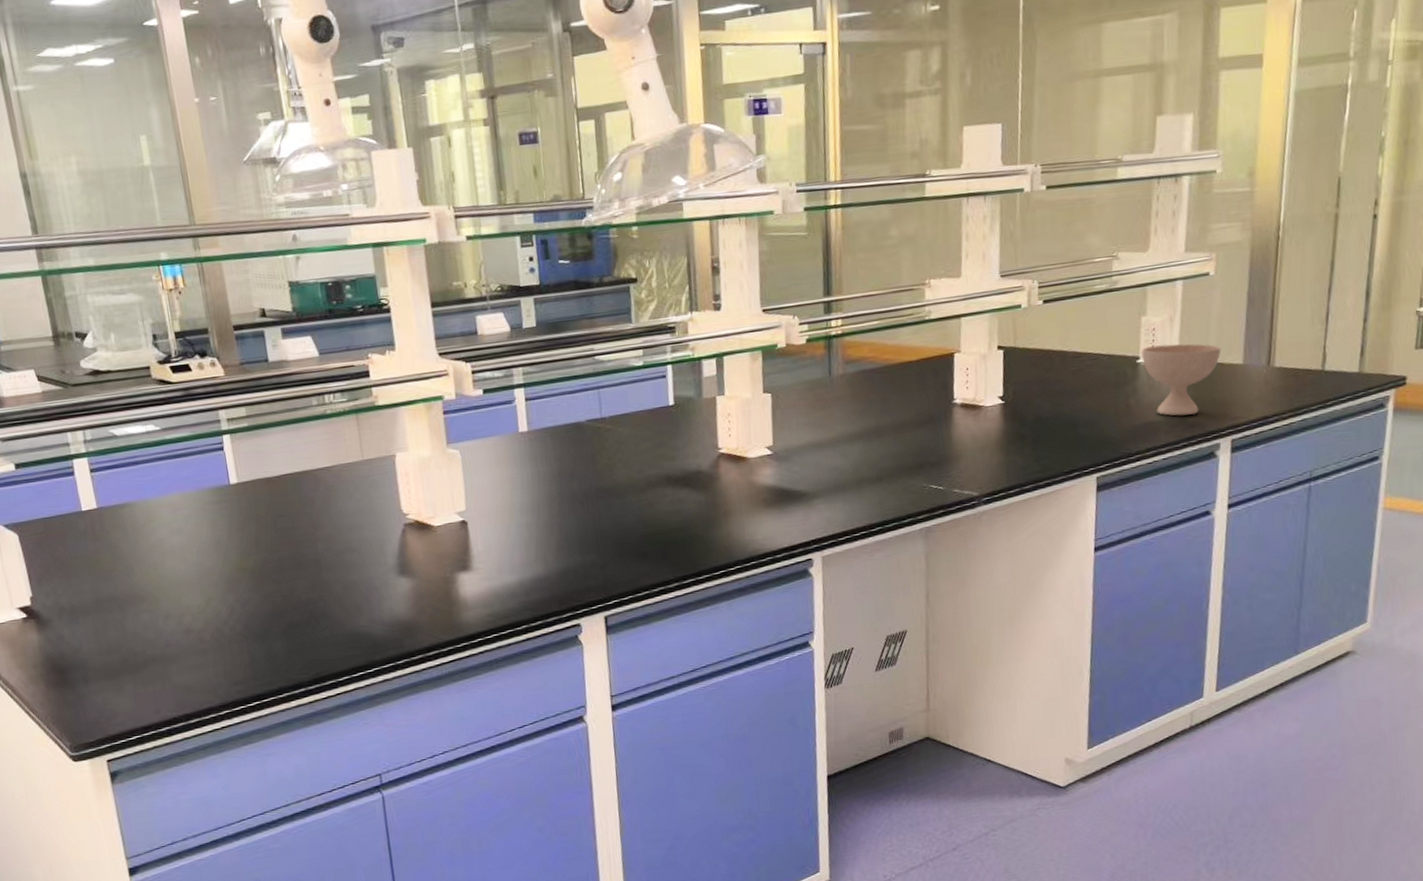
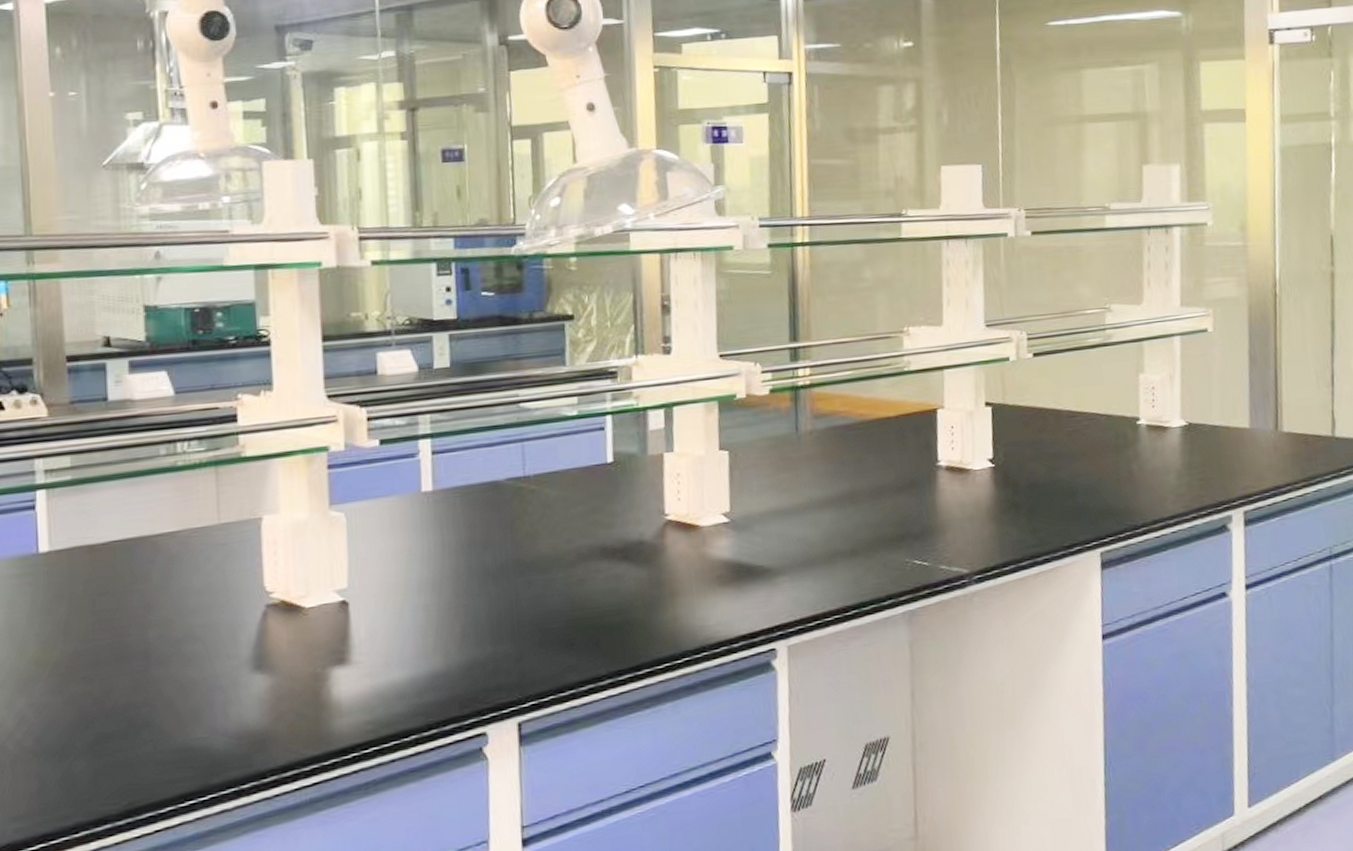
bowl: present [1141,343,1221,416] -> none [1141,404,1226,484]

